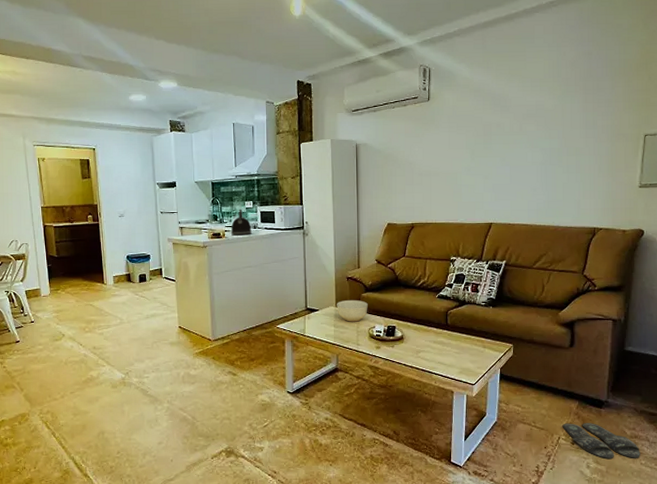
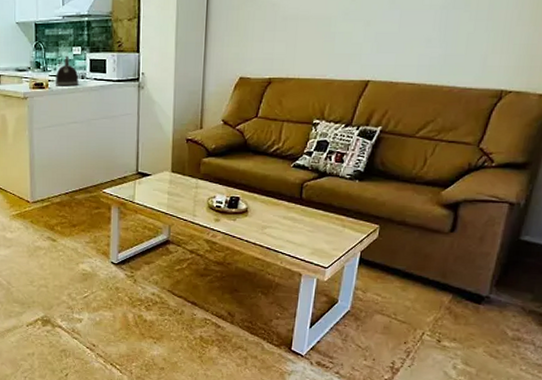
bowl: present [337,299,368,322] -> none [172,164,209,190]
slippers: present [563,423,640,460] -> none [429,318,522,363]

